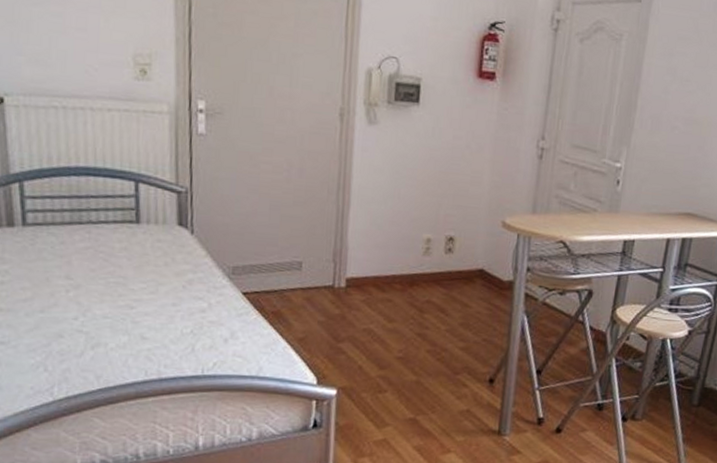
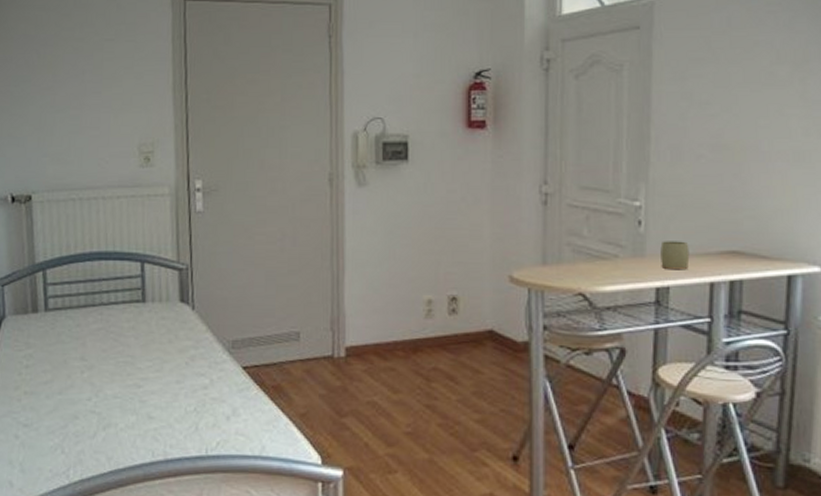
mug: none [630,200,655,227] -> present [660,241,690,270]

